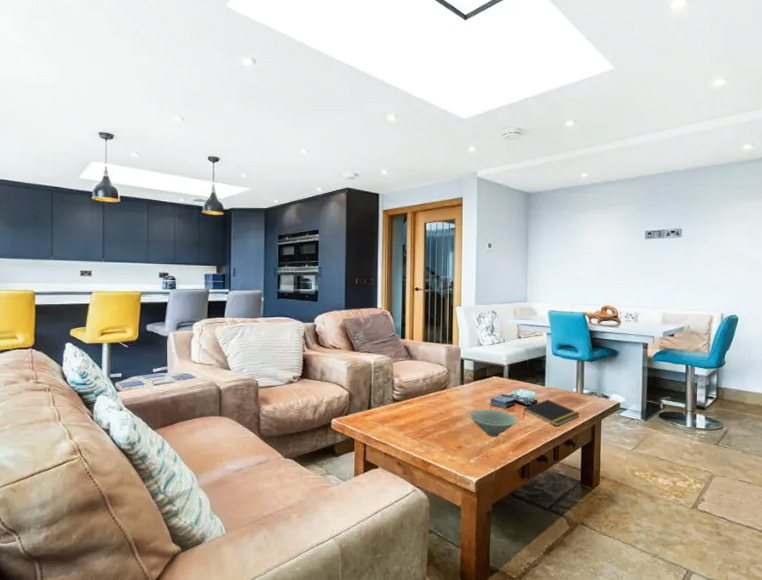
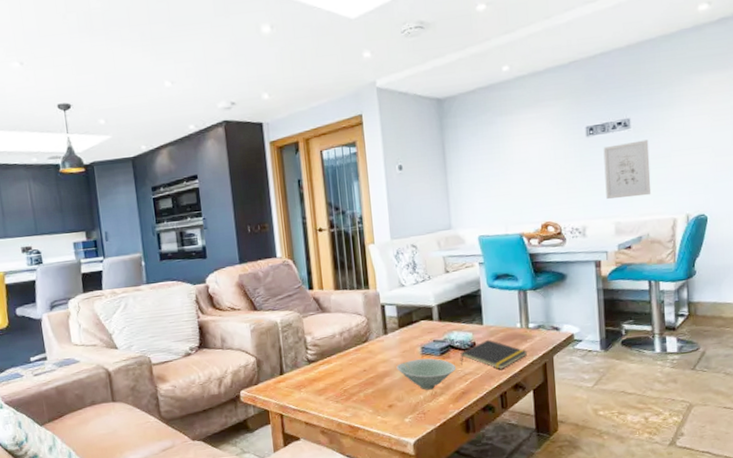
wall art: none [657,248,695,294] -> present [603,139,651,200]

